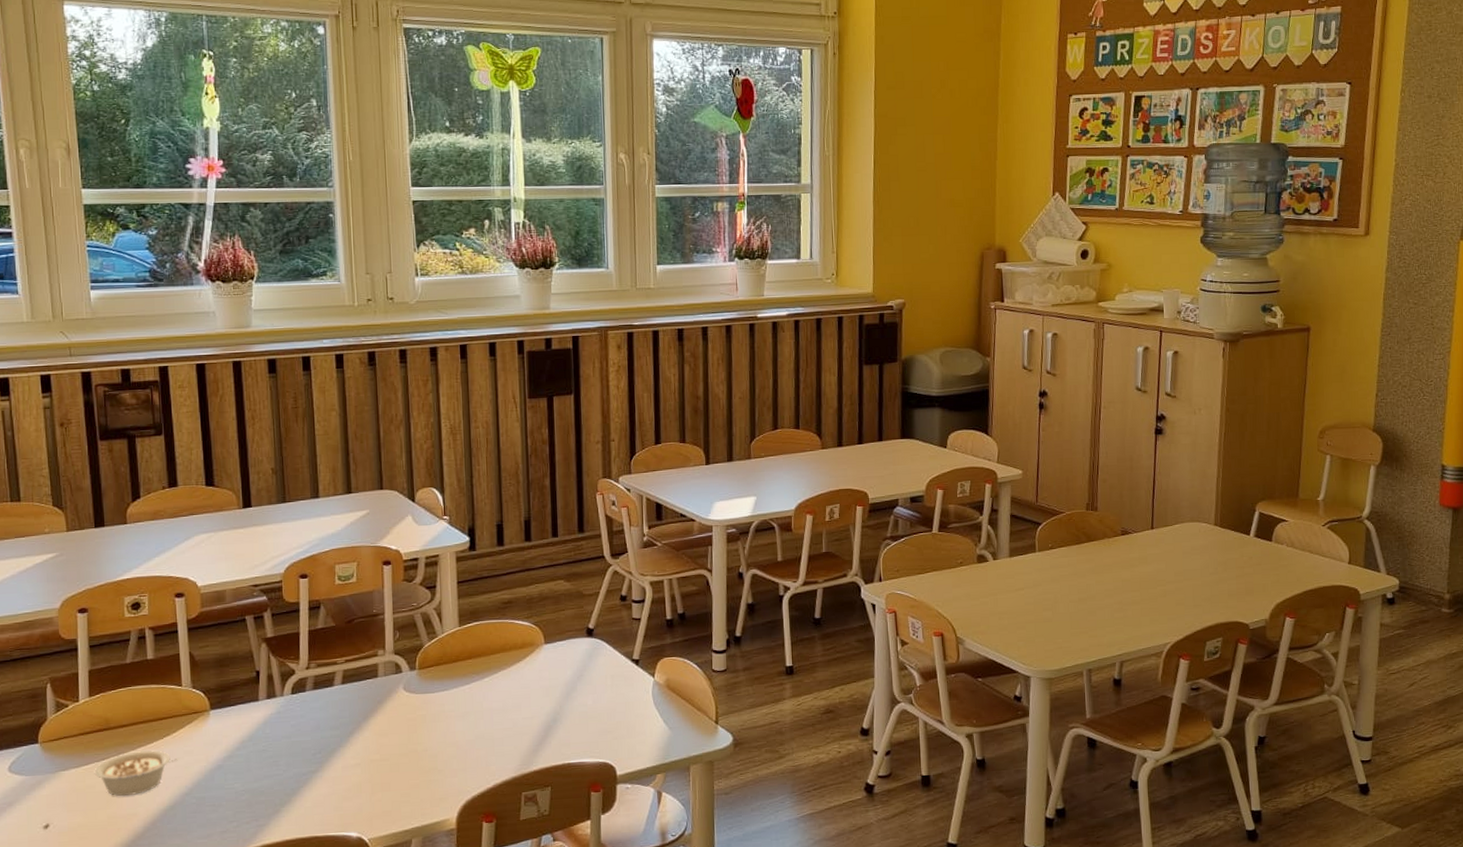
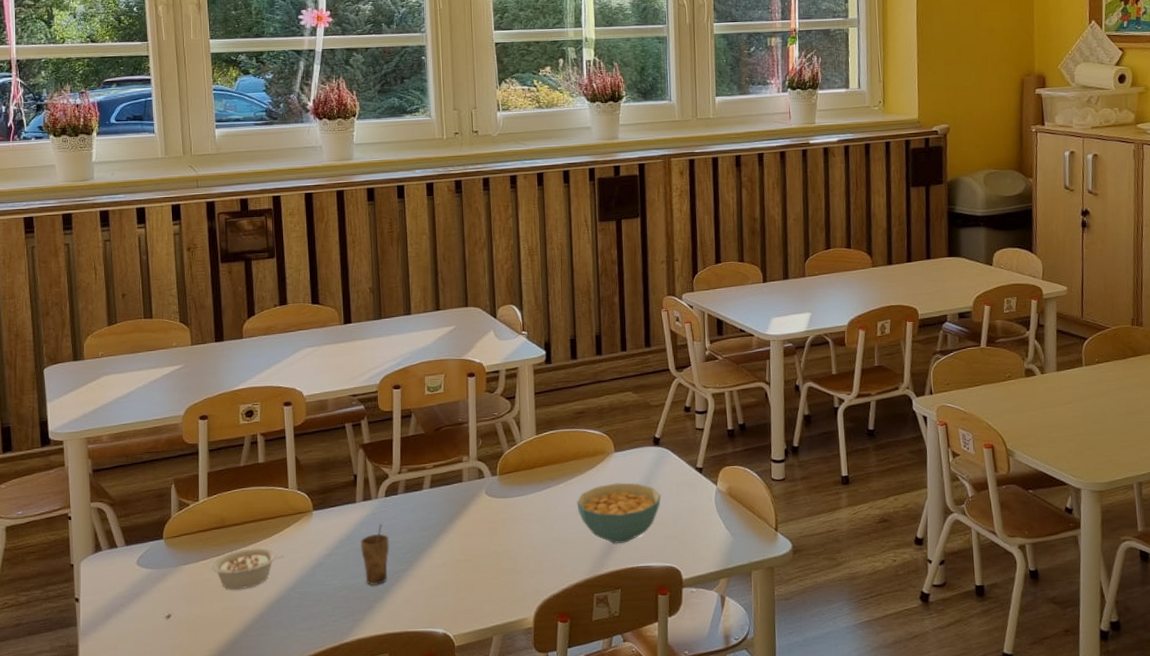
cup: none [264,722,297,789] -> present [361,523,389,586]
cereal bowl: none [503,676,594,740] -> present [576,482,661,544]

